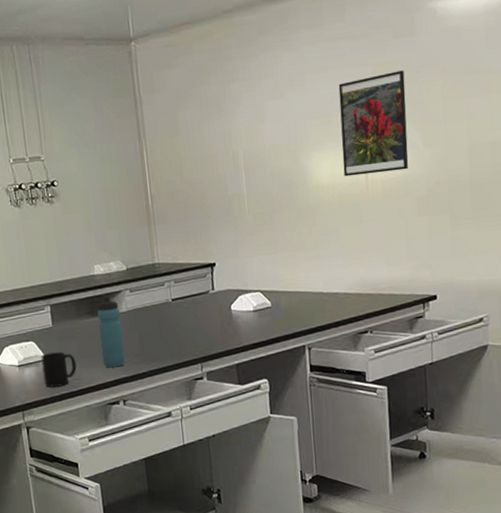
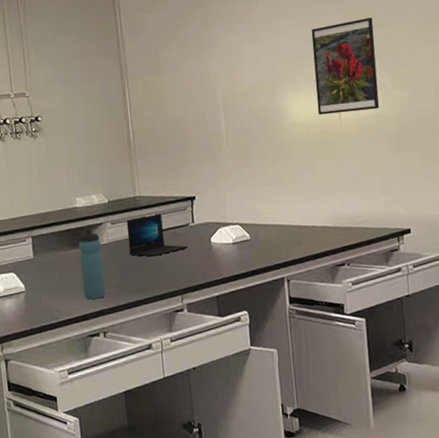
mug: present [41,351,77,388] -> none [21,283,57,319]
laptop: none [145,281,208,325] -> present [126,214,189,257]

